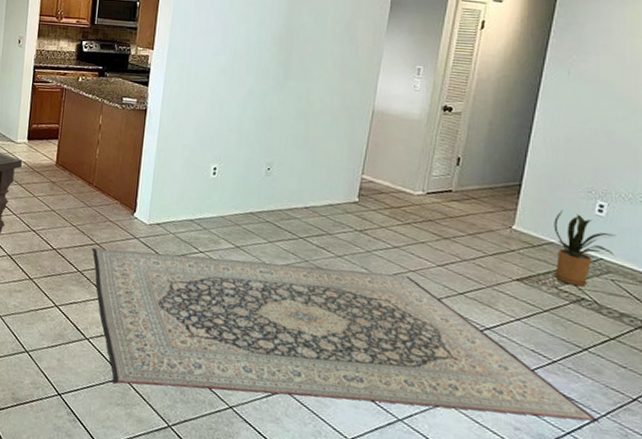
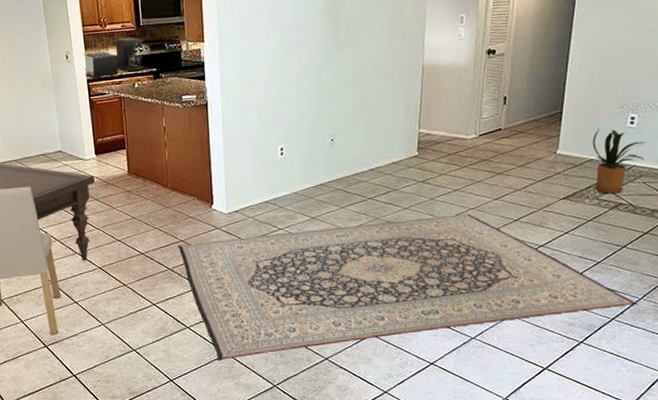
toaster: none [33,41,68,67] -> present [82,51,119,78]
coffee maker: none [65,32,94,67] -> present [115,36,146,72]

